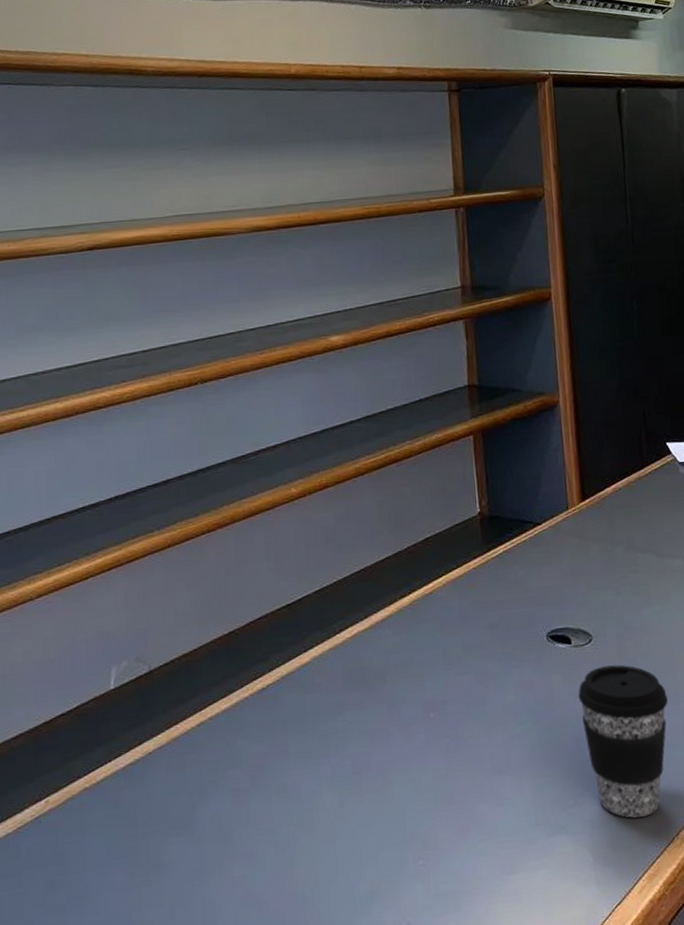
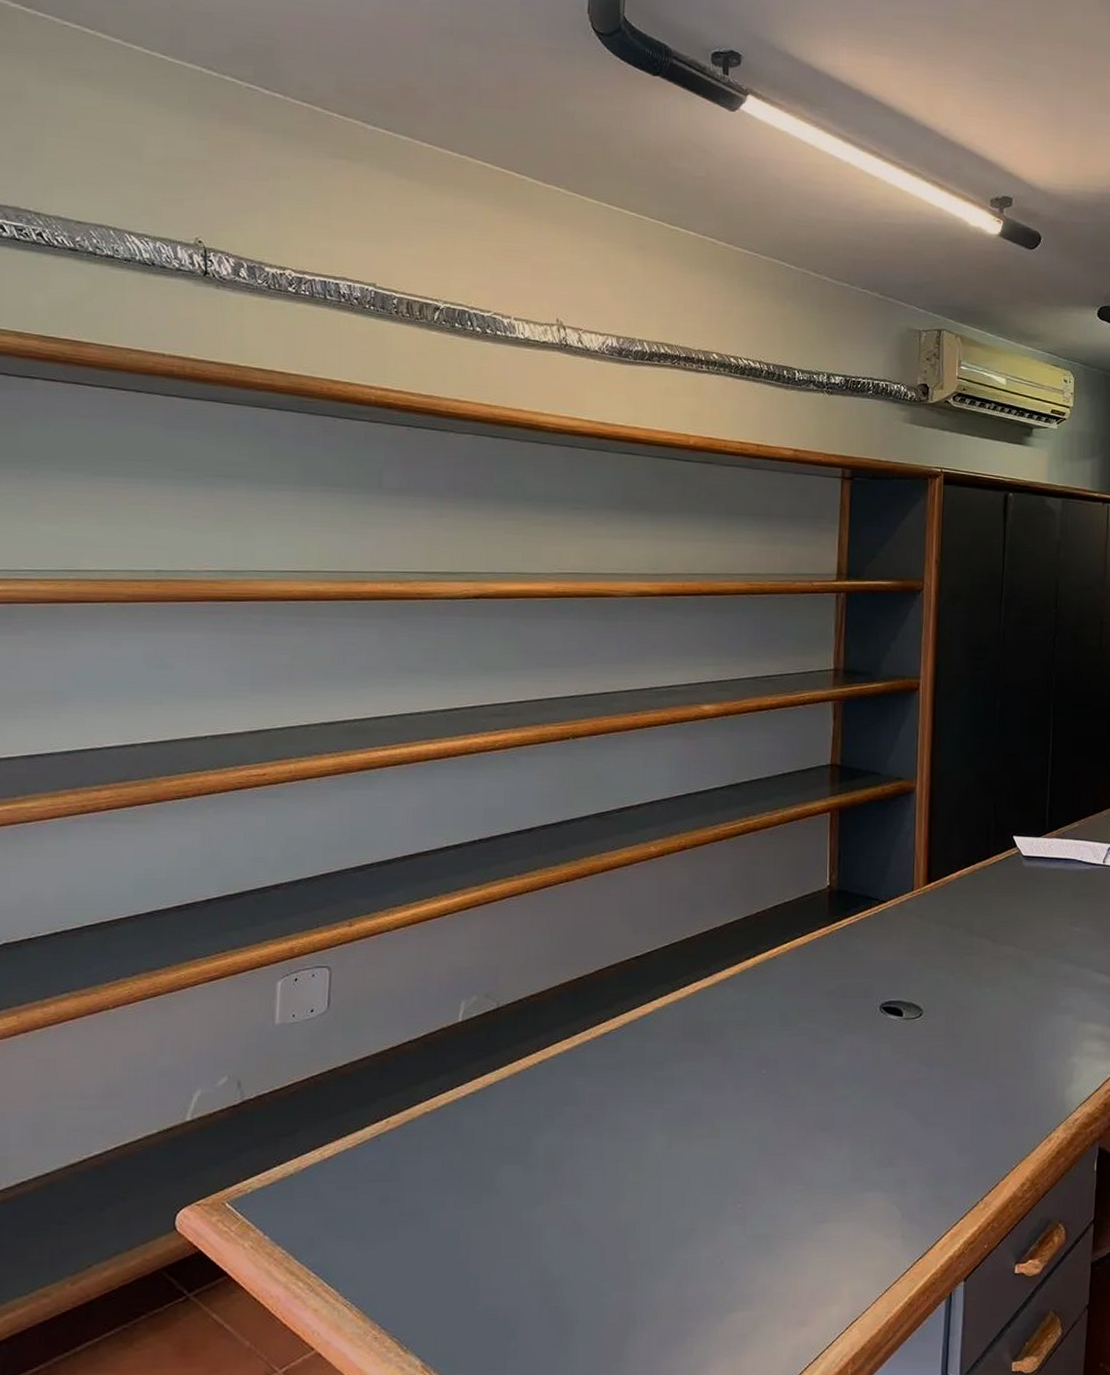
coffee cup: present [578,665,669,818] -> none [904,1039,988,1181]

